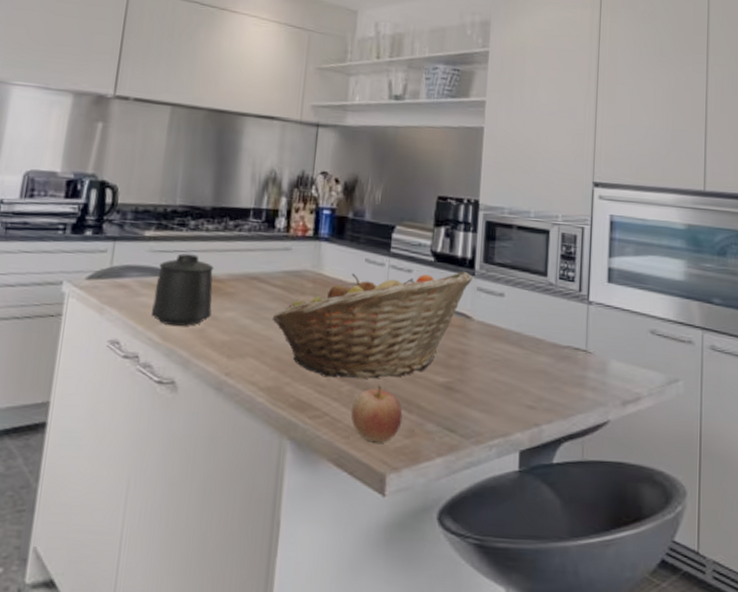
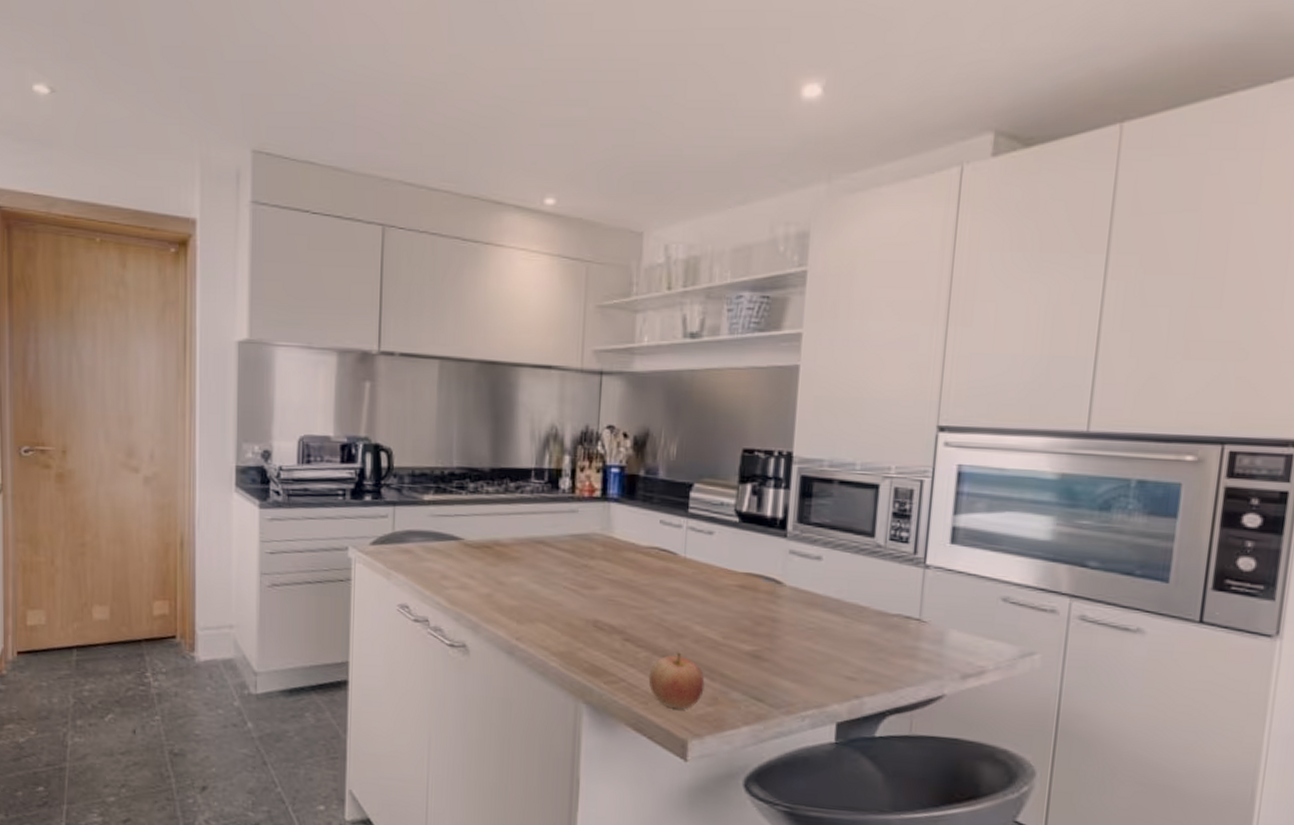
mug: present [151,253,214,326] -> none [437,517,498,591]
fruit basket: present [272,271,473,380] -> none [561,532,784,646]

